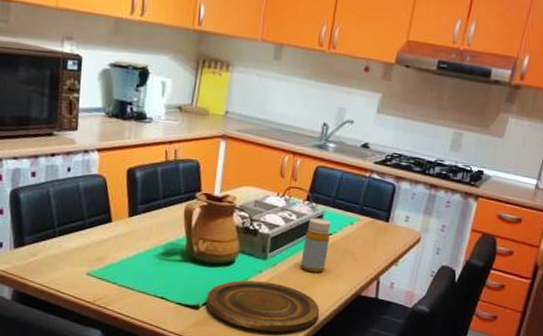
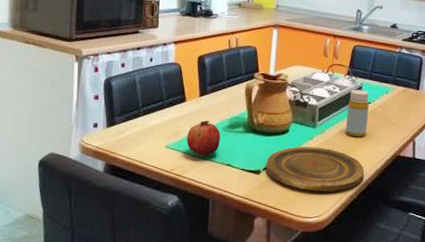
fruit: none [112,245,154,286] -> present [186,120,221,155]

